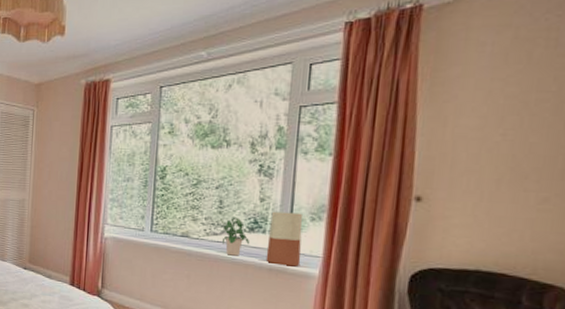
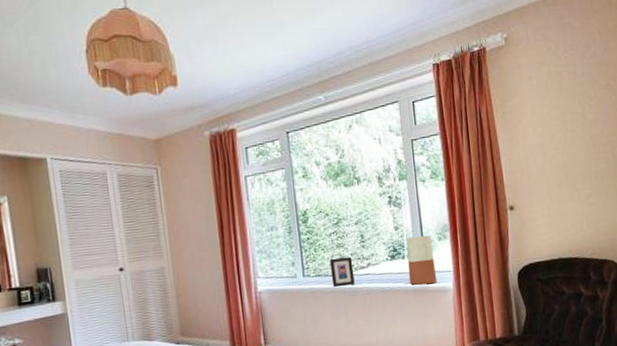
picture frame: none [179,219,206,251] -> present [329,256,355,288]
potted plant: present [218,217,249,256] -> none [363,248,393,285]

